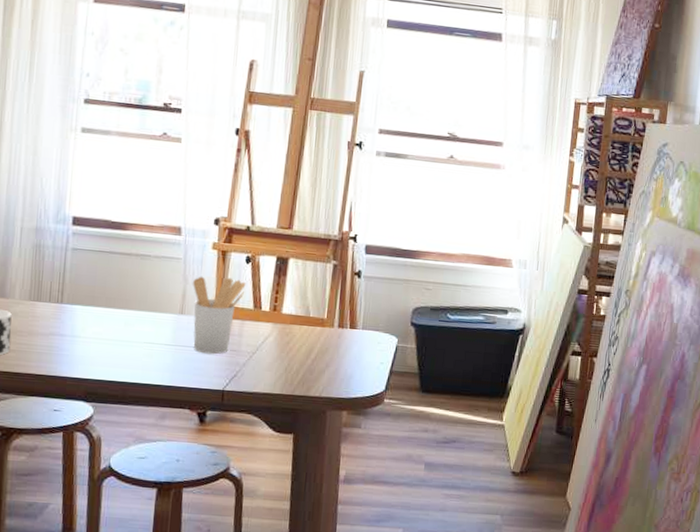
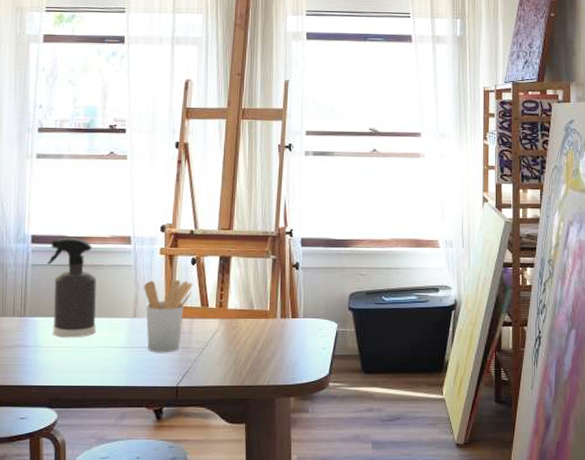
spray bottle: none [88,222,142,331] -> present [47,238,97,338]

